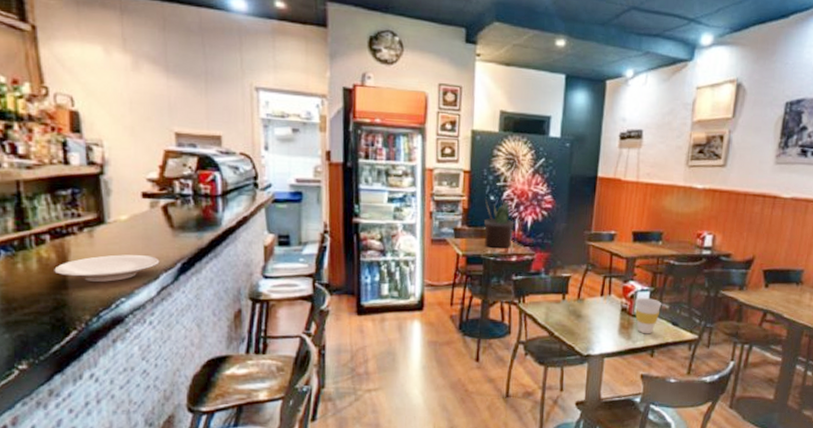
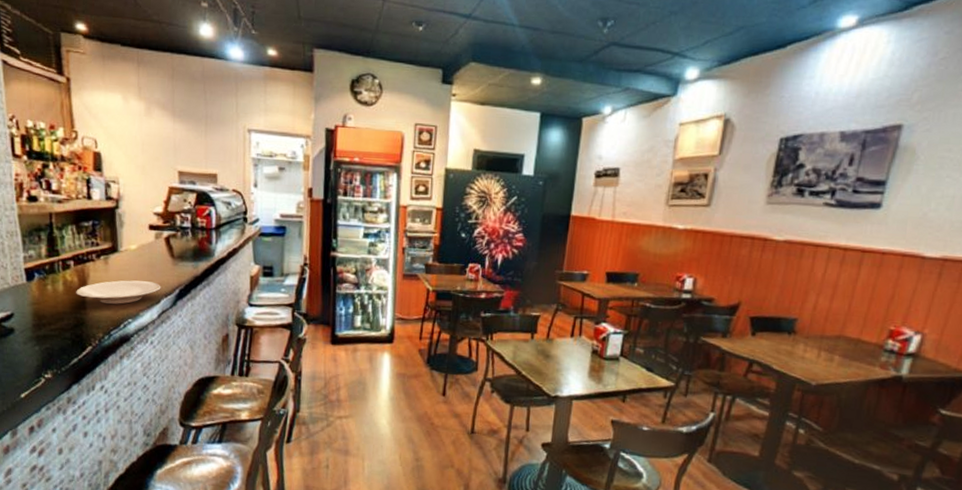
planter: present [484,199,515,249] -> none [455,236,485,286]
cup: present [634,298,662,334] -> none [606,340,636,379]

